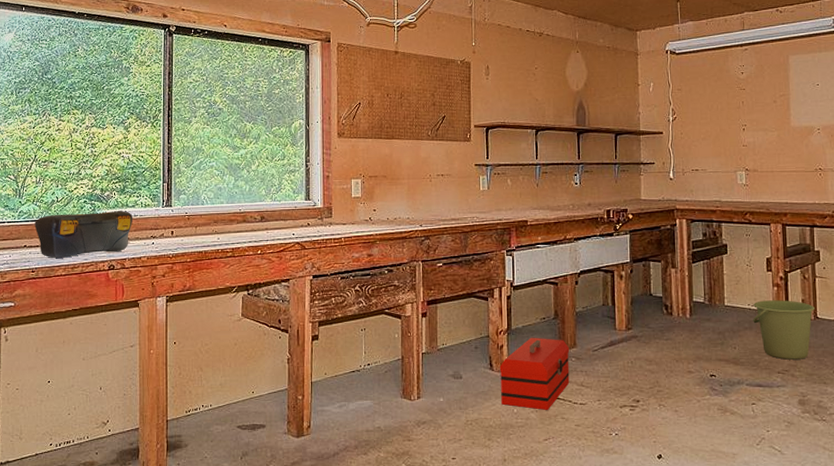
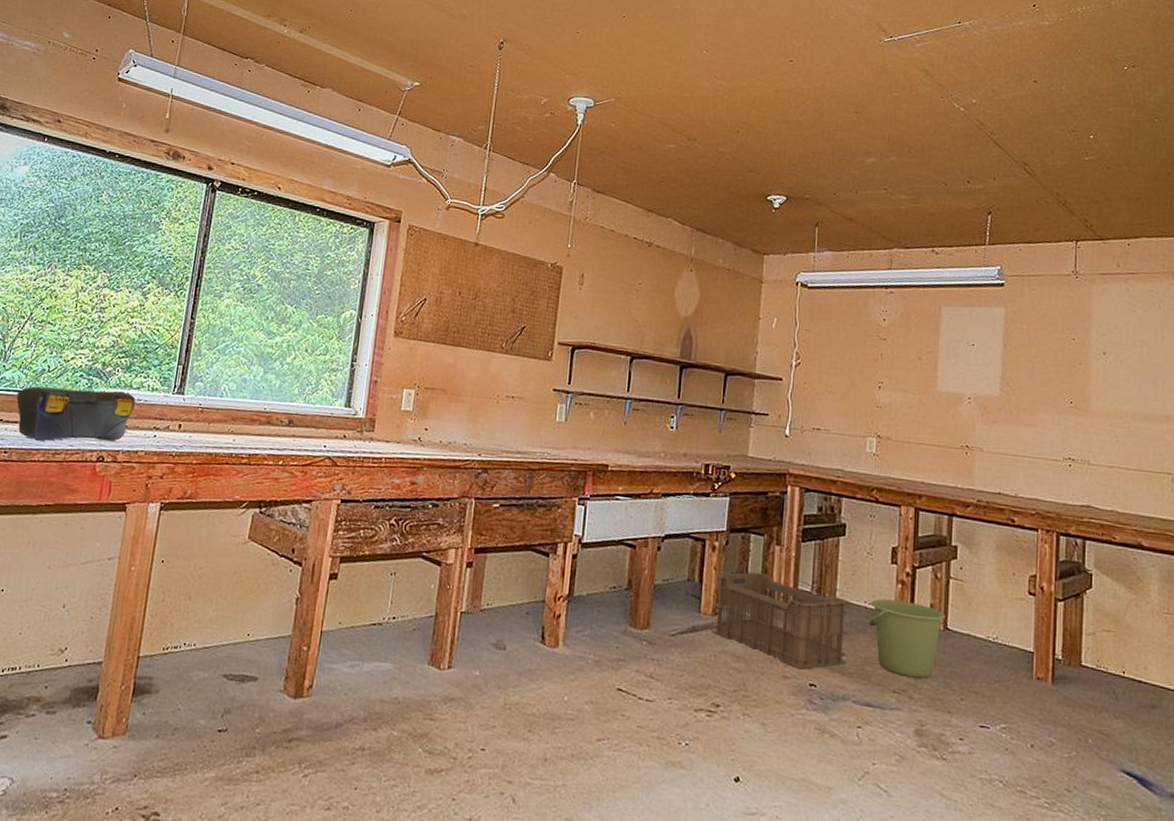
toolbox: present [499,337,570,410] -> none [550,609,641,703]
plastic crate: none [625,292,738,365] -> present [712,572,849,670]

